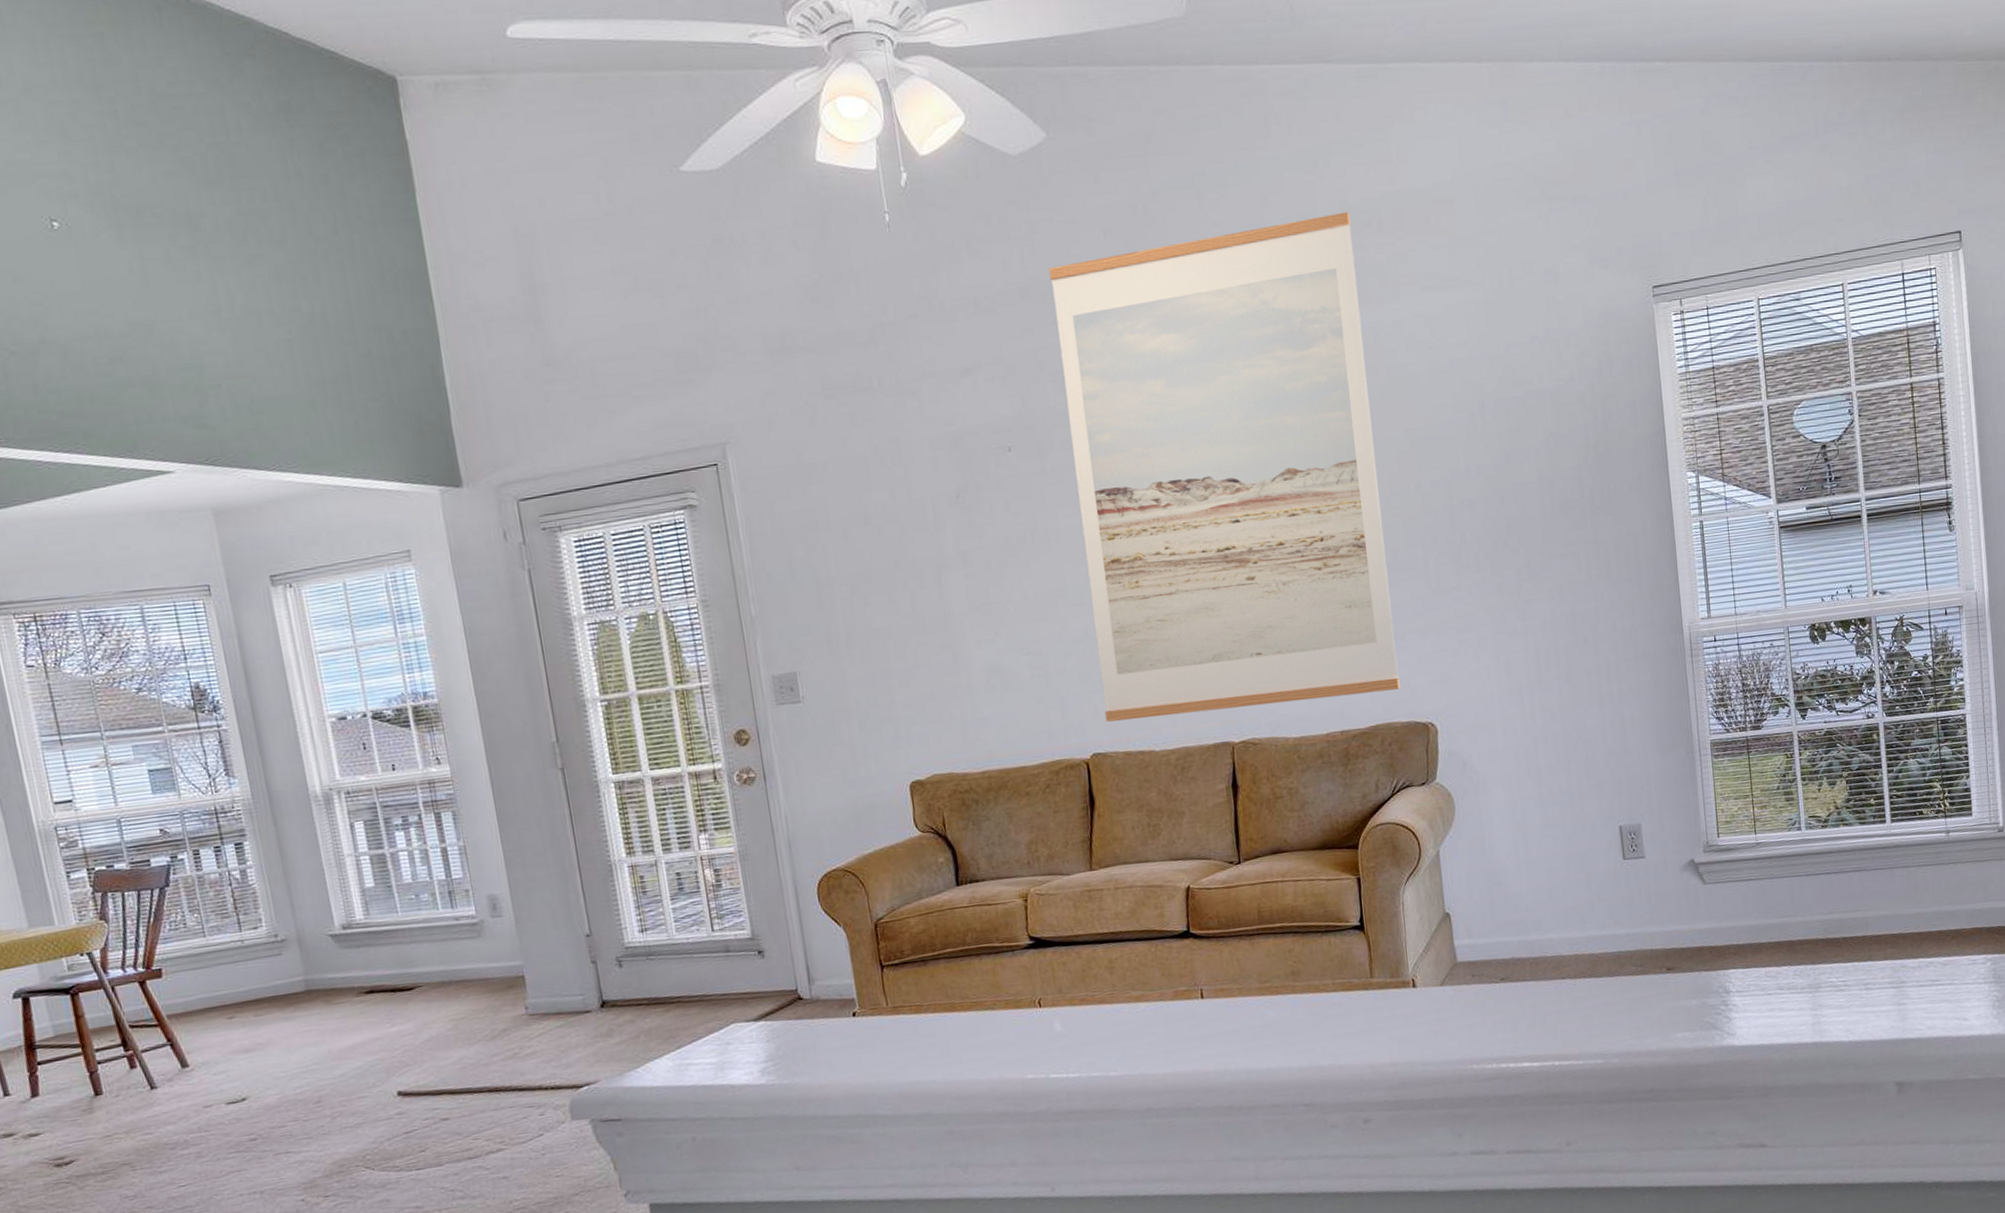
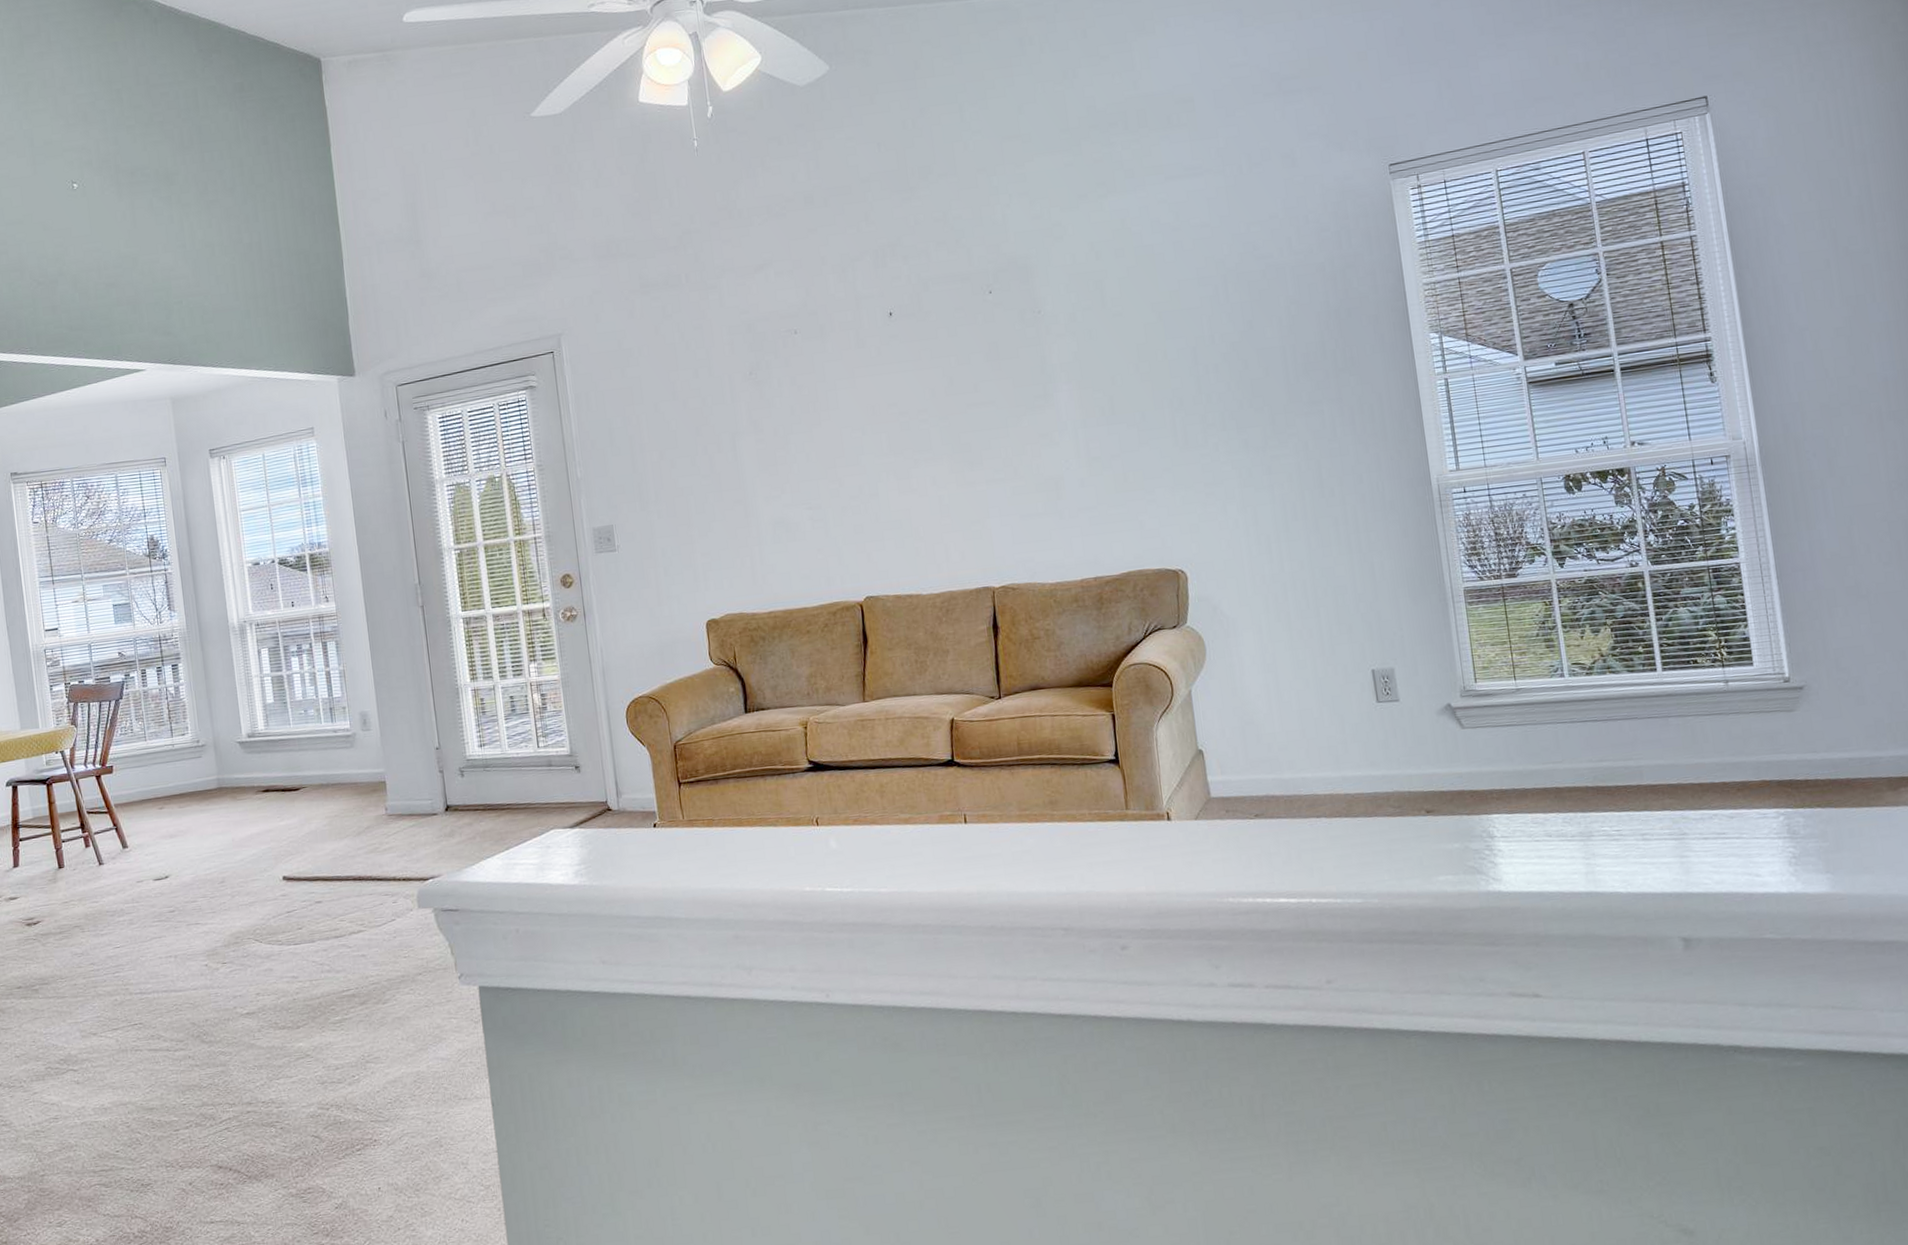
wall art: present [1049,212,1401,722] -> none [831,115,1151,568]

